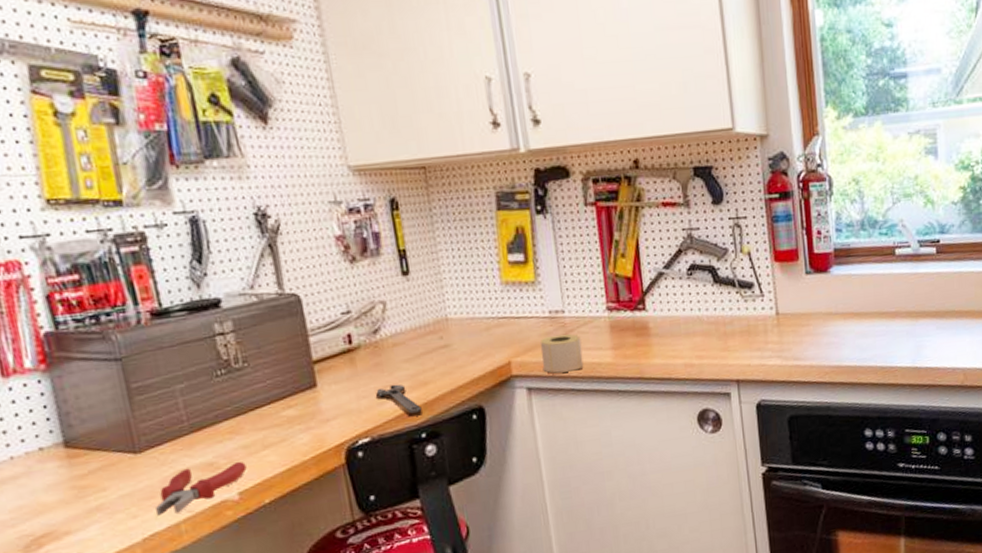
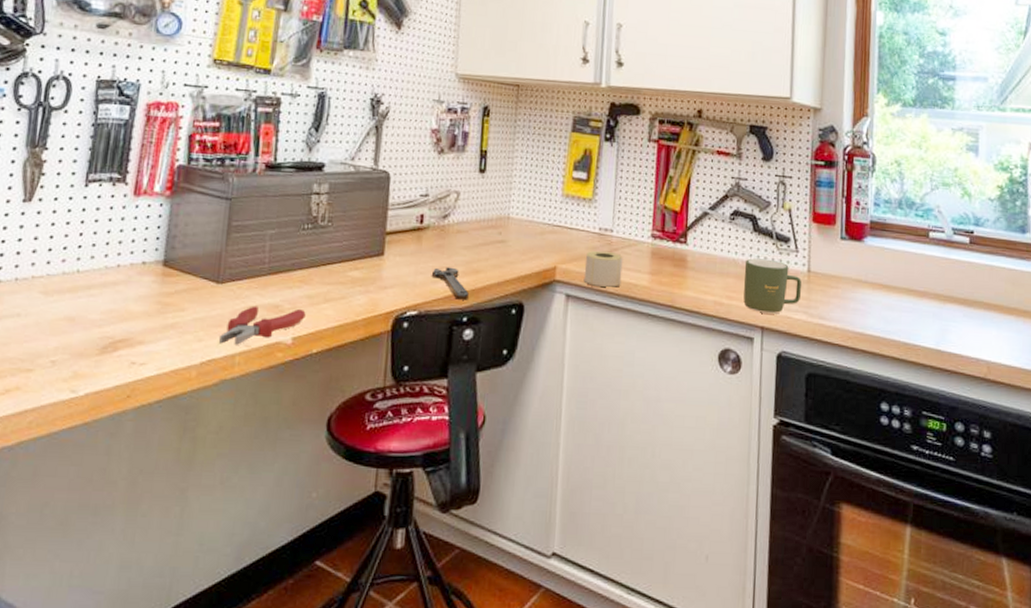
mug: none [710,309,772,367] -> present [743,258,801,314]

